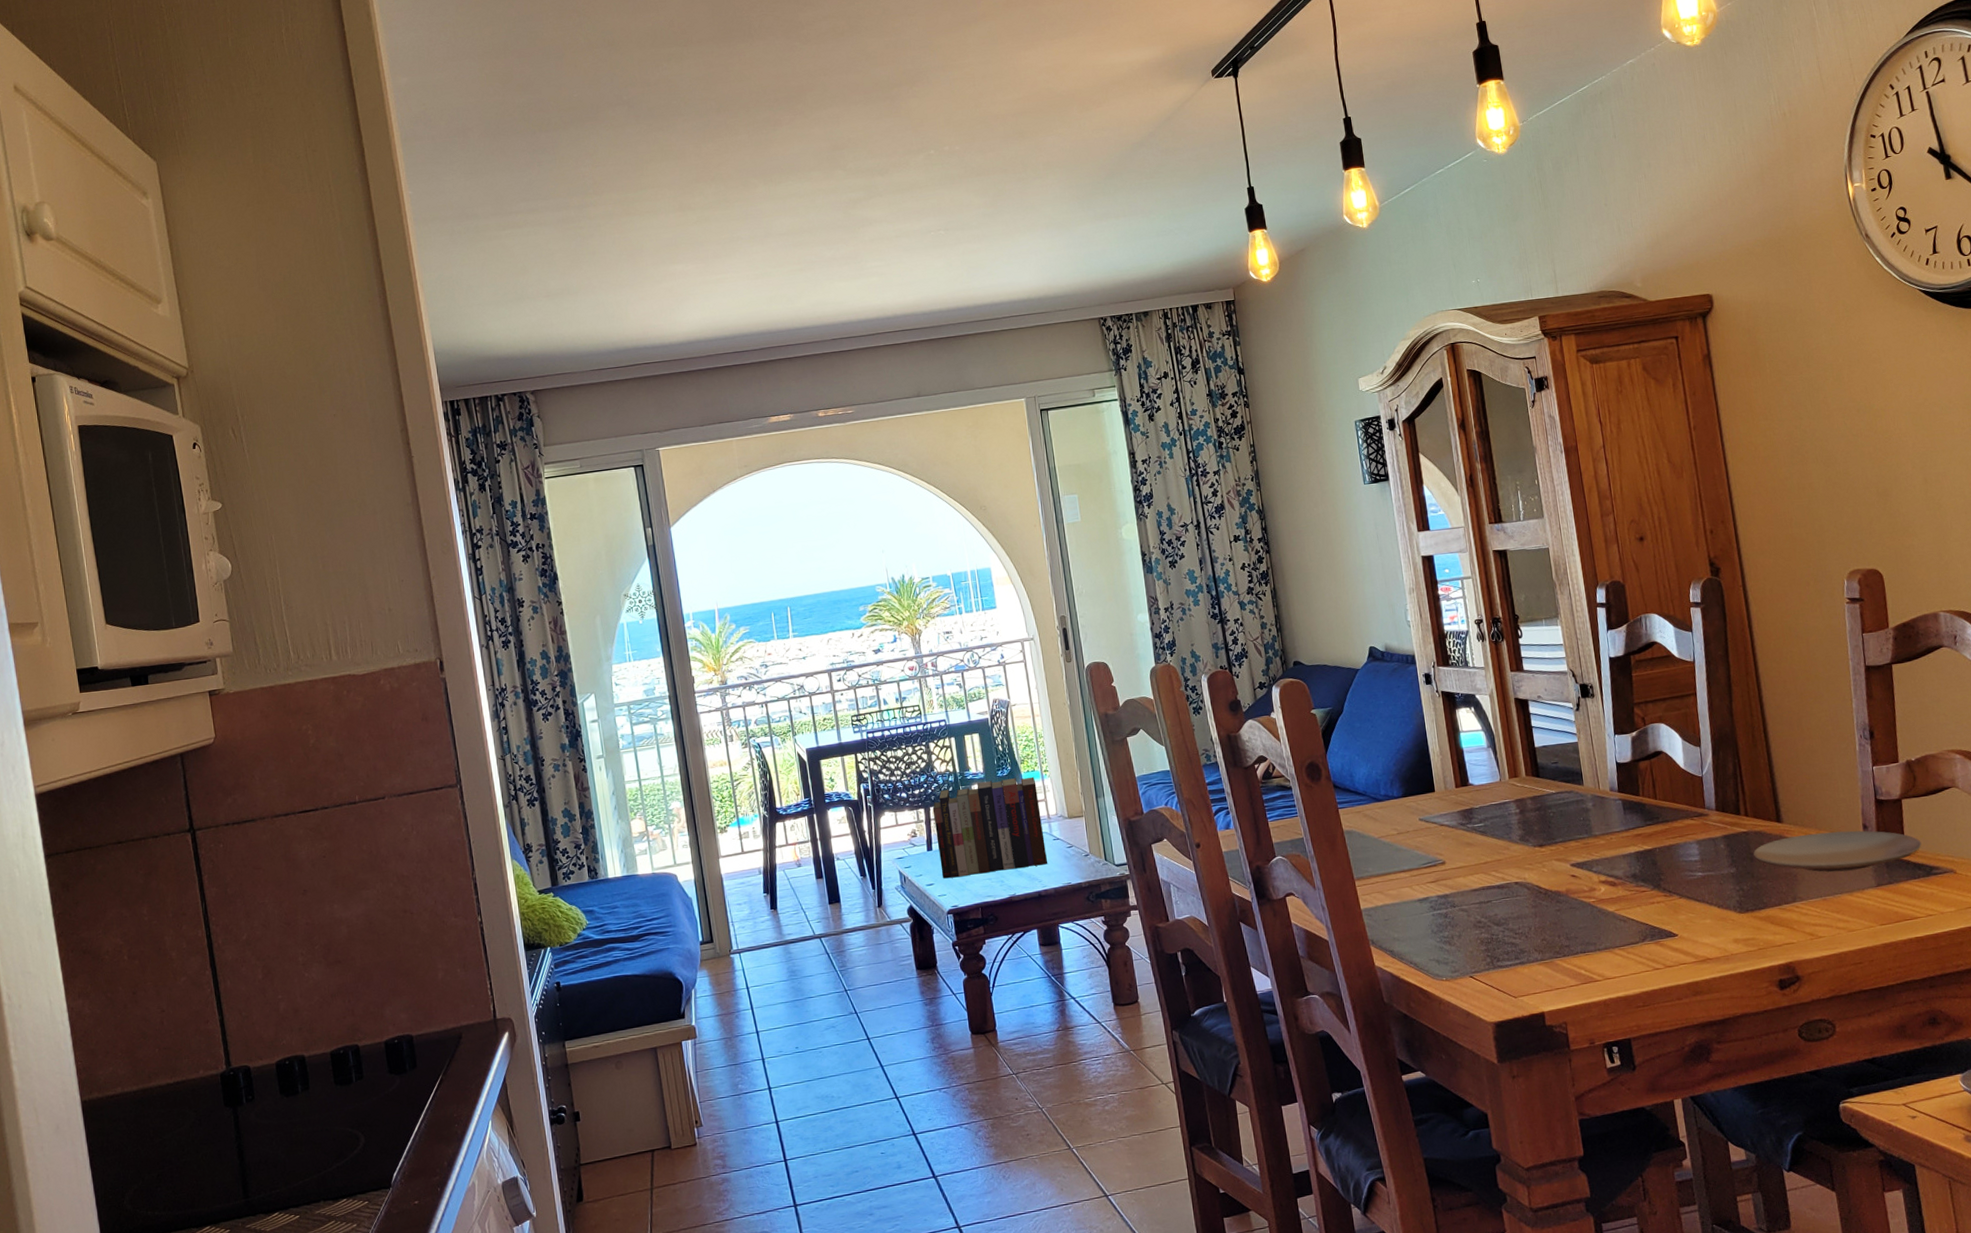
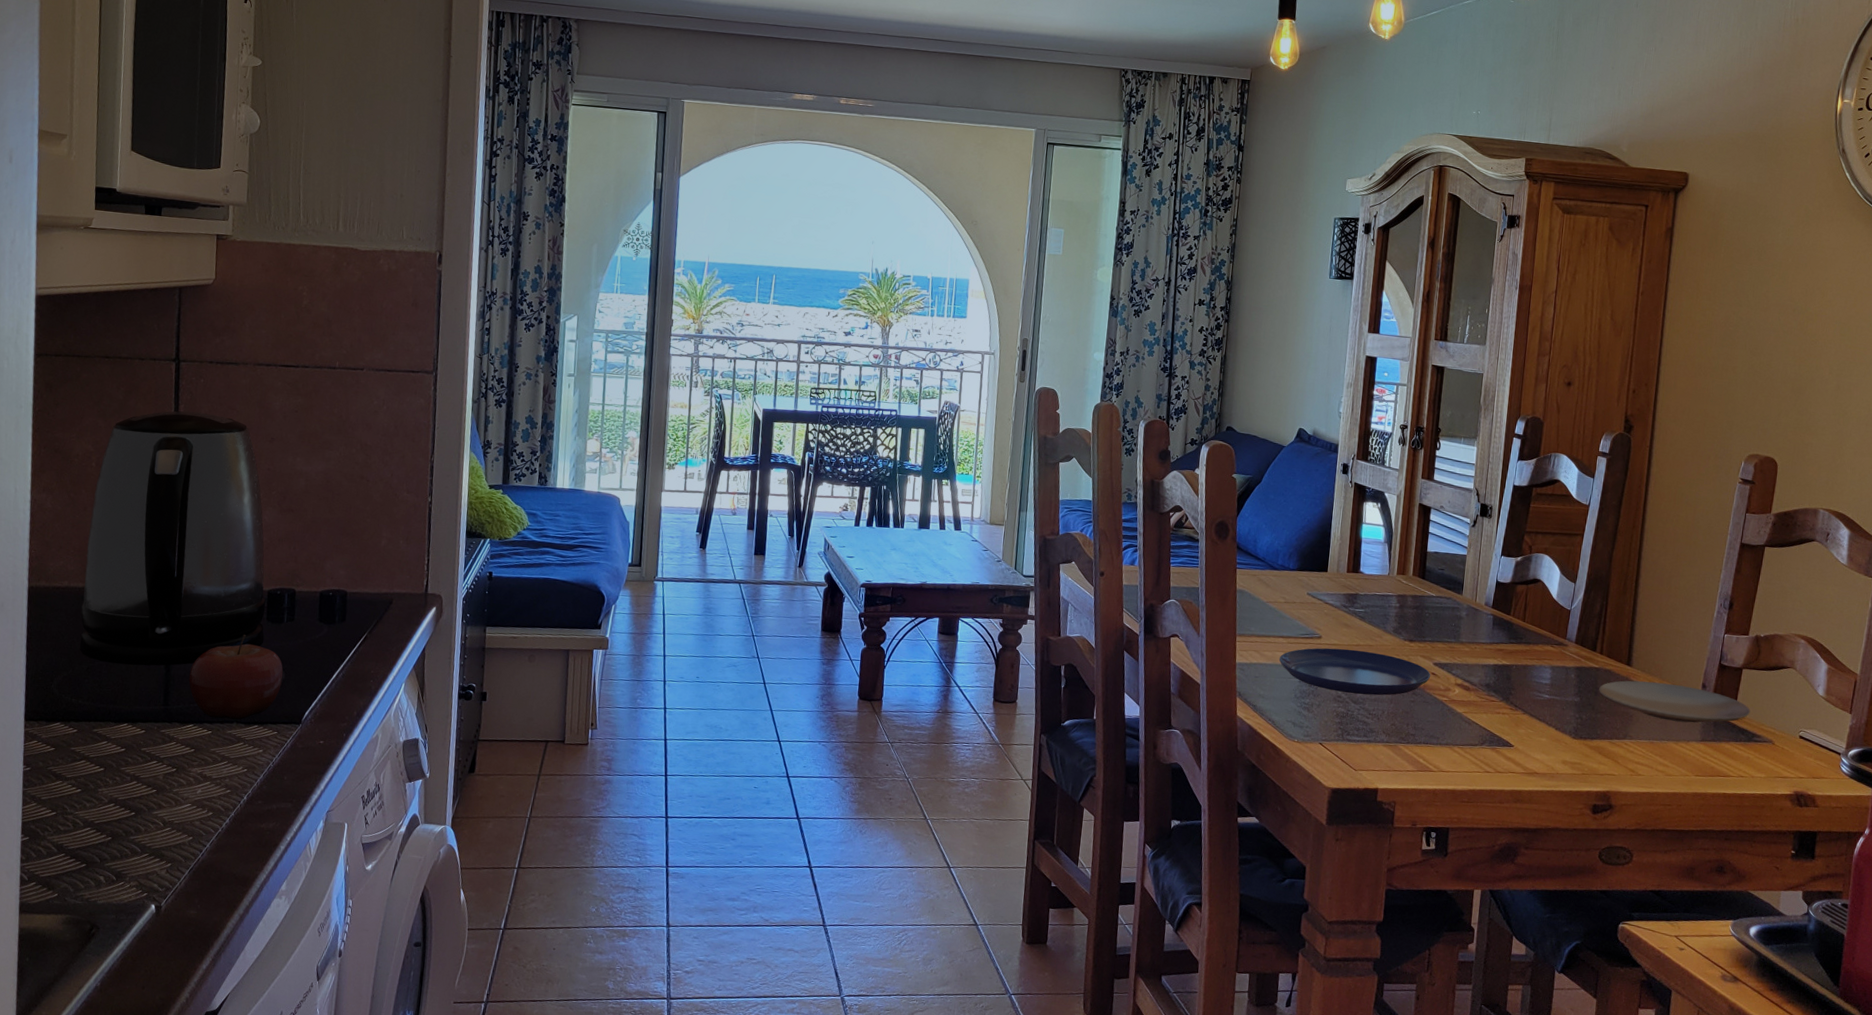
kettle: none [131,878,336,1166] -> present [79,410,266,666]
fruit: none [264,1103,363,1201] -> present [189,634,284,720]
books: present [932,776,1047,879] -> none [863,474,968,562]
plate: none [1405,866,1572,917] -> present [1278,648,1431,696]

